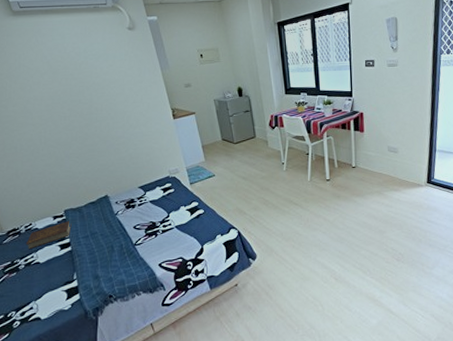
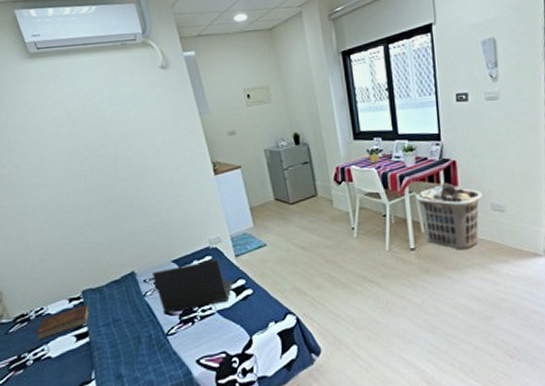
laptop: none [123,186,188,229] -> present [152,259,233,315]
clothes hamper: none [331,130,382,181] -> present [415,183,482,250]

